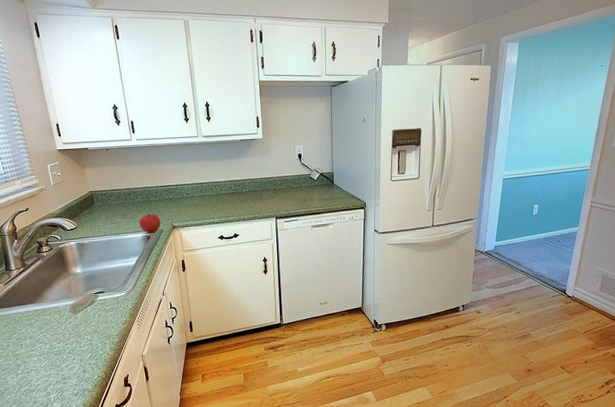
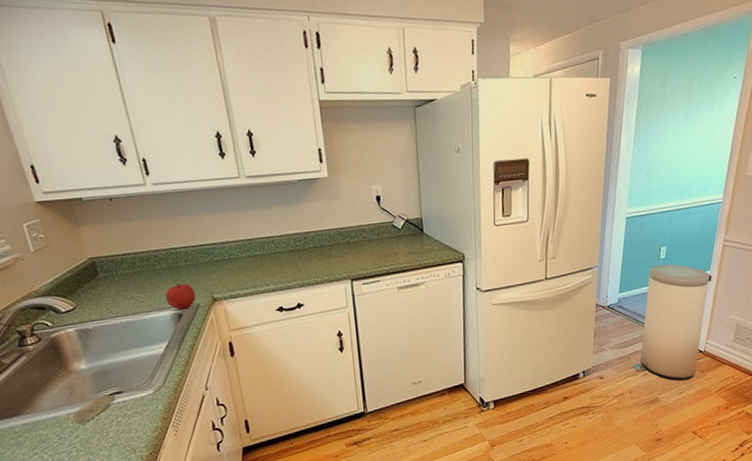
pedal bin: none [507,219,580,321] -> present [633,264,712,381]

